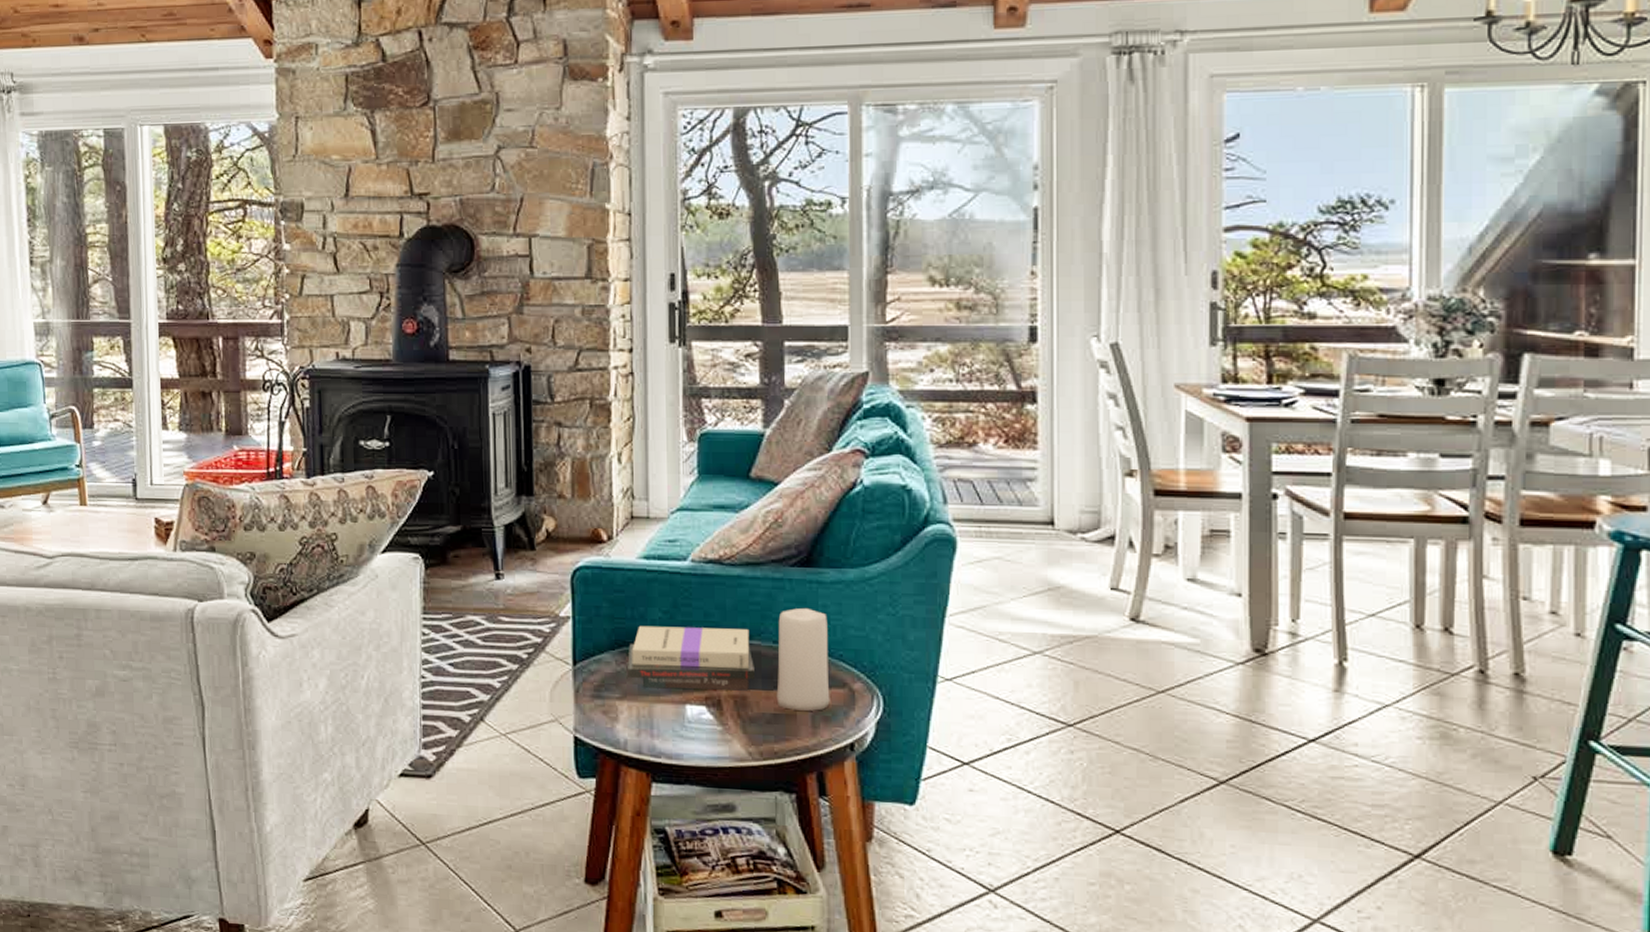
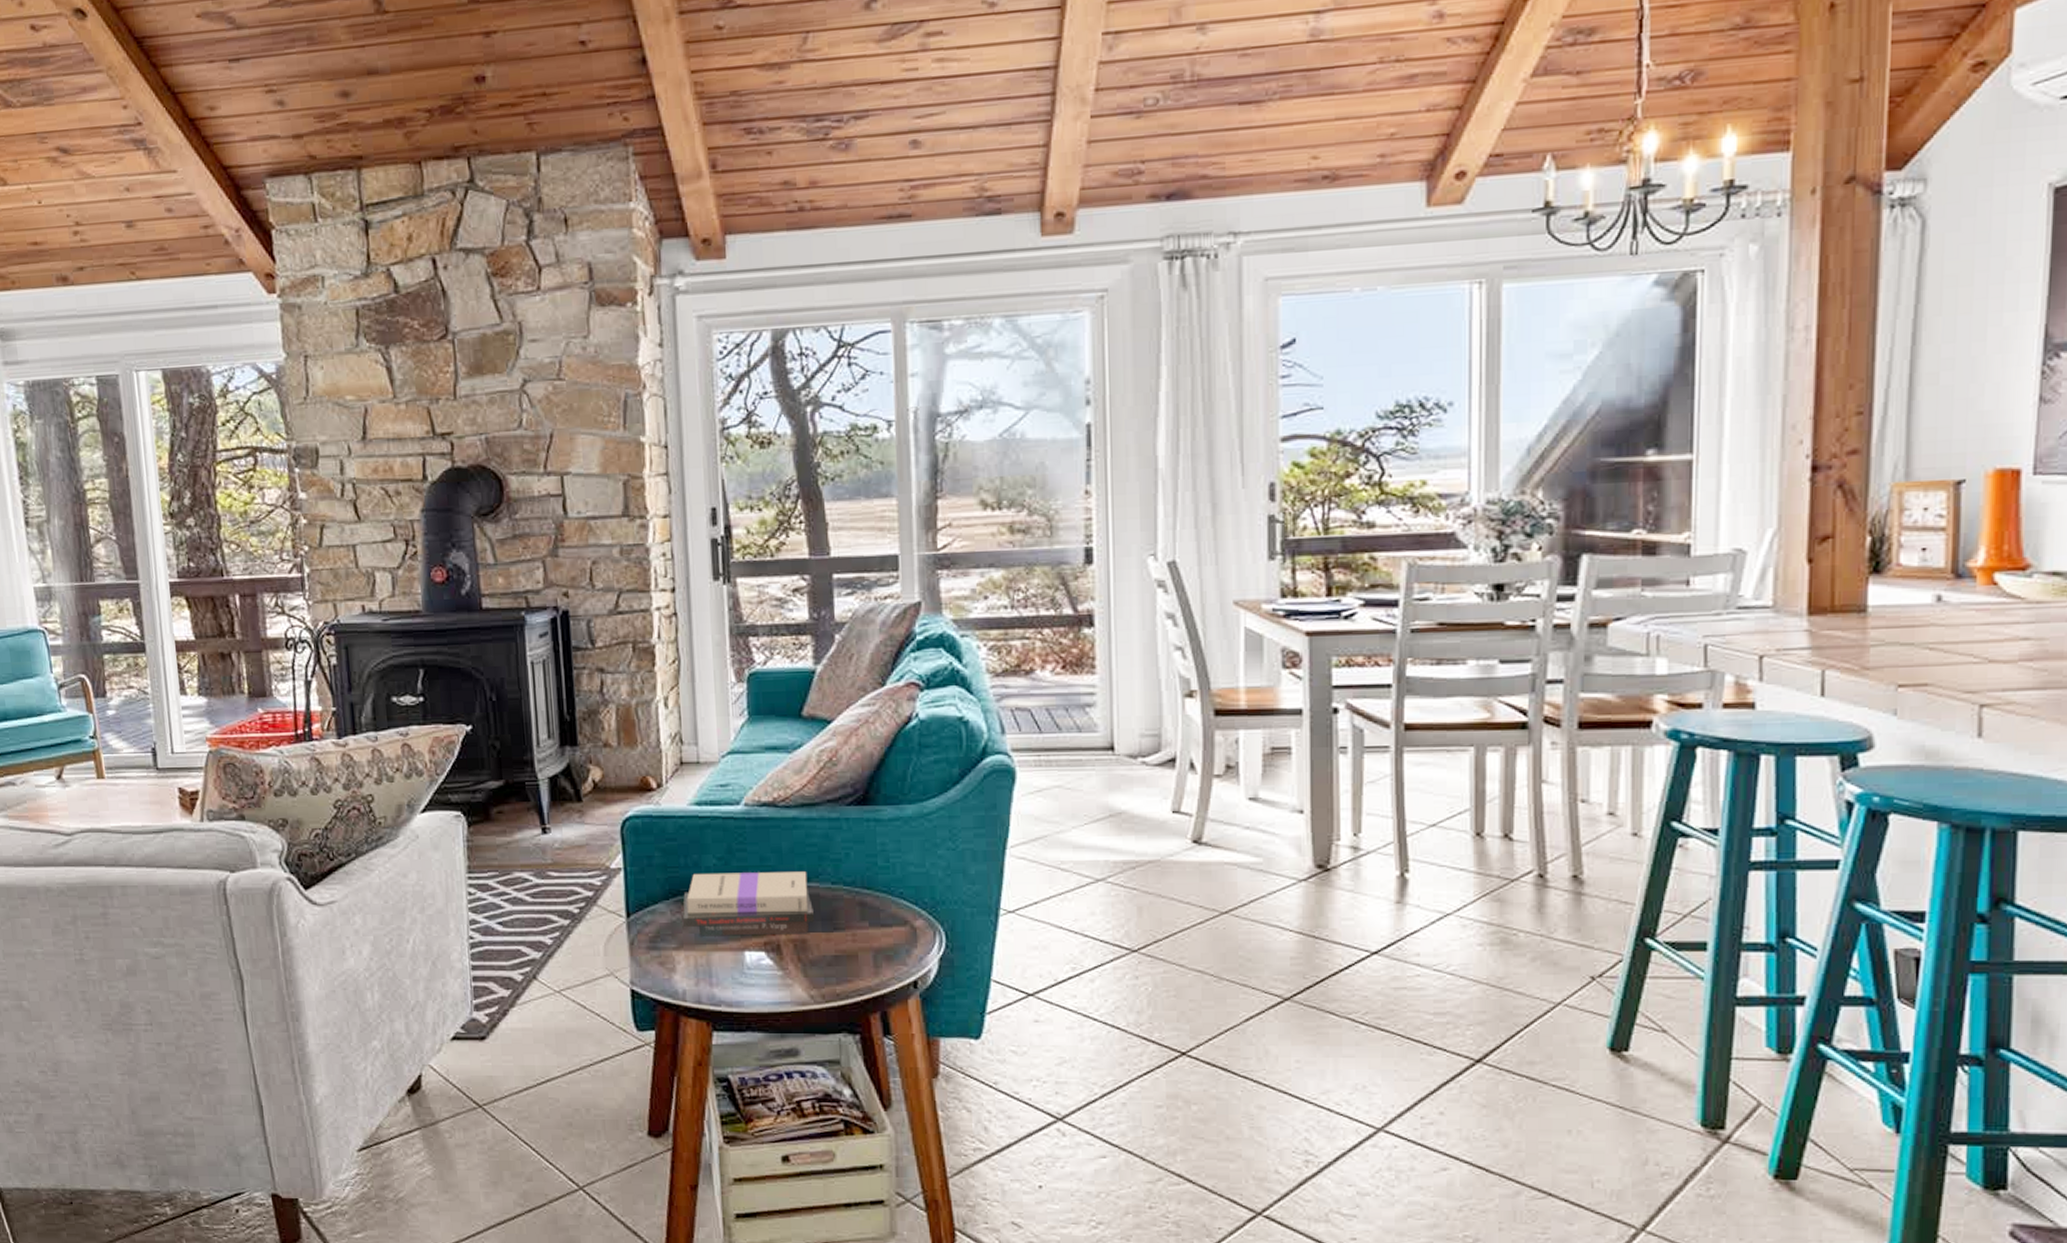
candle: present [776,607,830,712] -> none [836,846,892,952]

